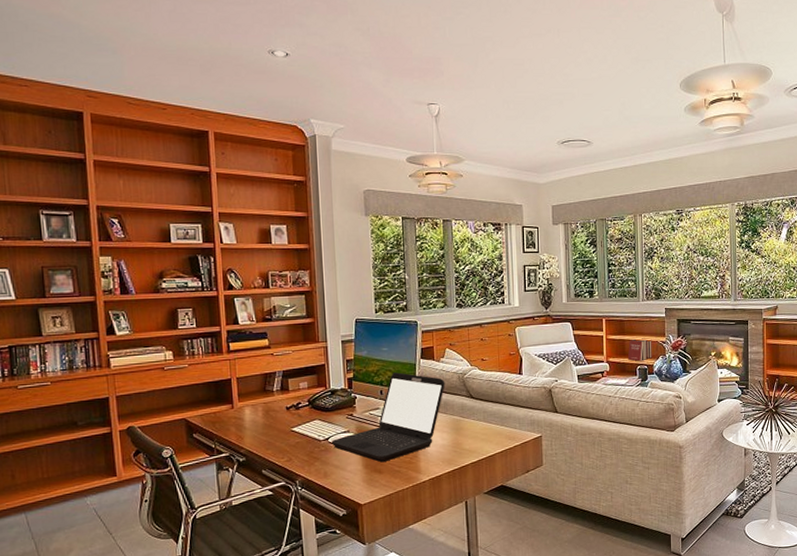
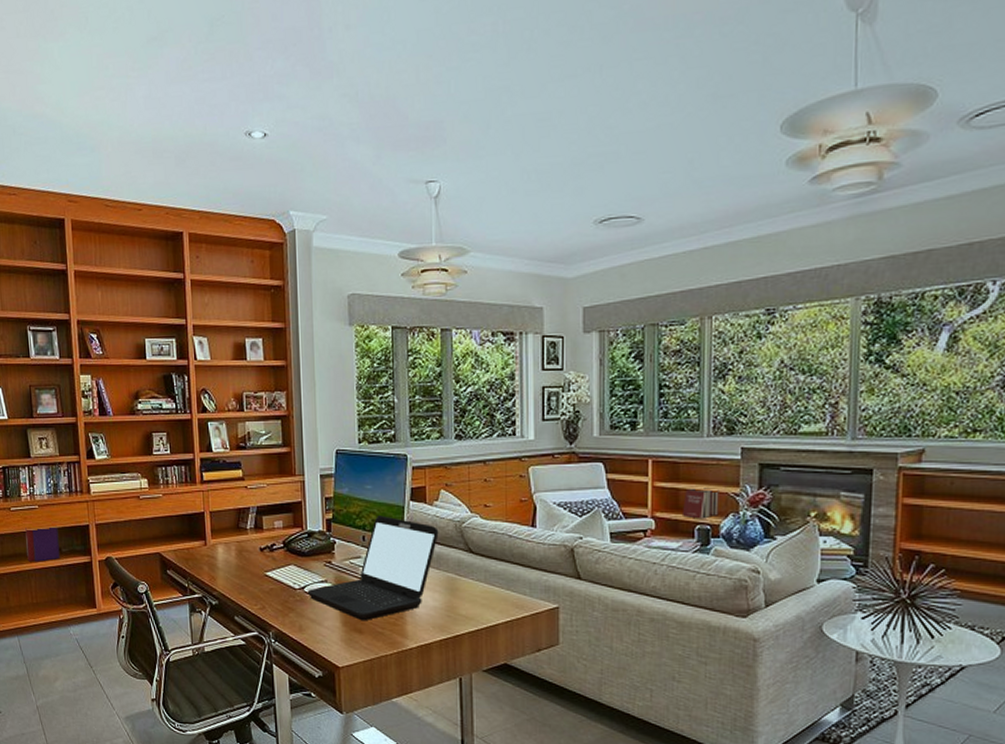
books: none [35,400,76,438] -> present [25,525,60,562]

